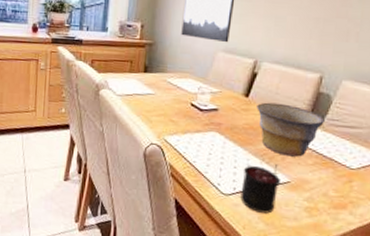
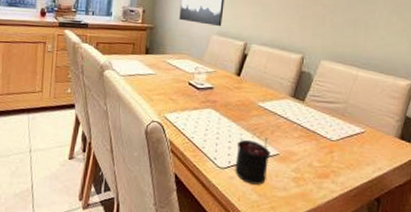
bowl: present [257,102,325,157] -> none [248,80,307,131]

